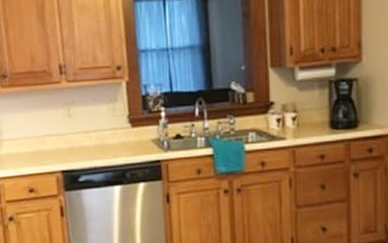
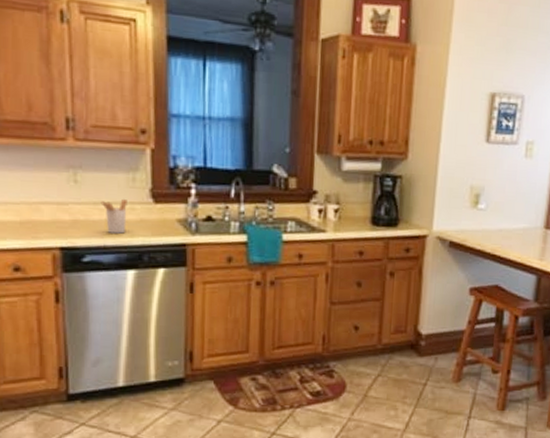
utensil holder: none [89,125,111,156] -> present [100,198,127,234]

